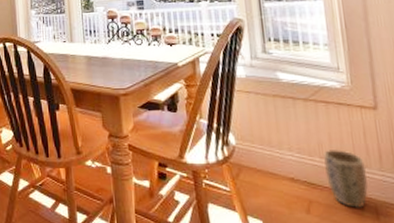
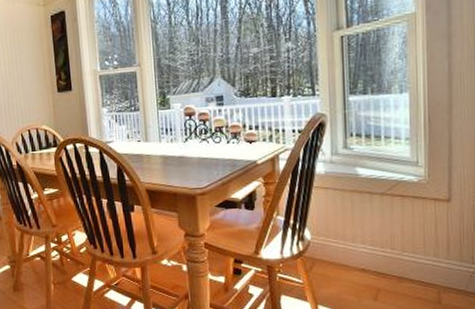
plant pot: present [322,150,368,208] -> none [394,241,434,294]

